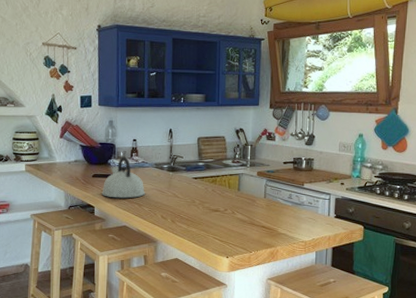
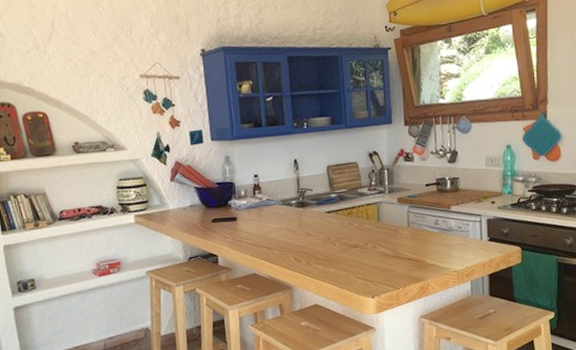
kettle: present [102,156,145,199] -> none [224,195,274,244]

